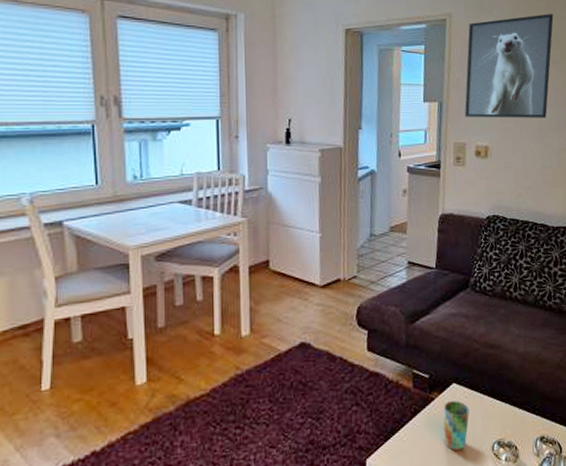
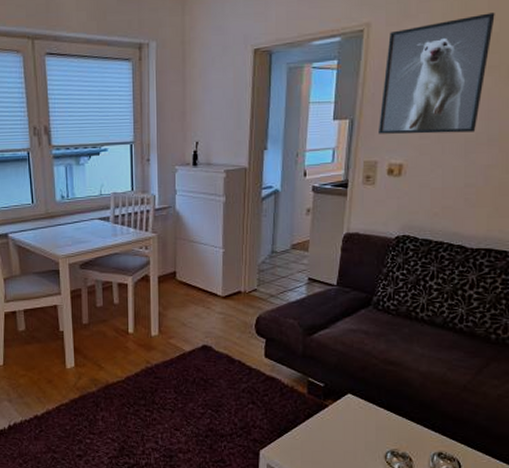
cup: present [443,401,469,451] -> none [335,410,363,455]

